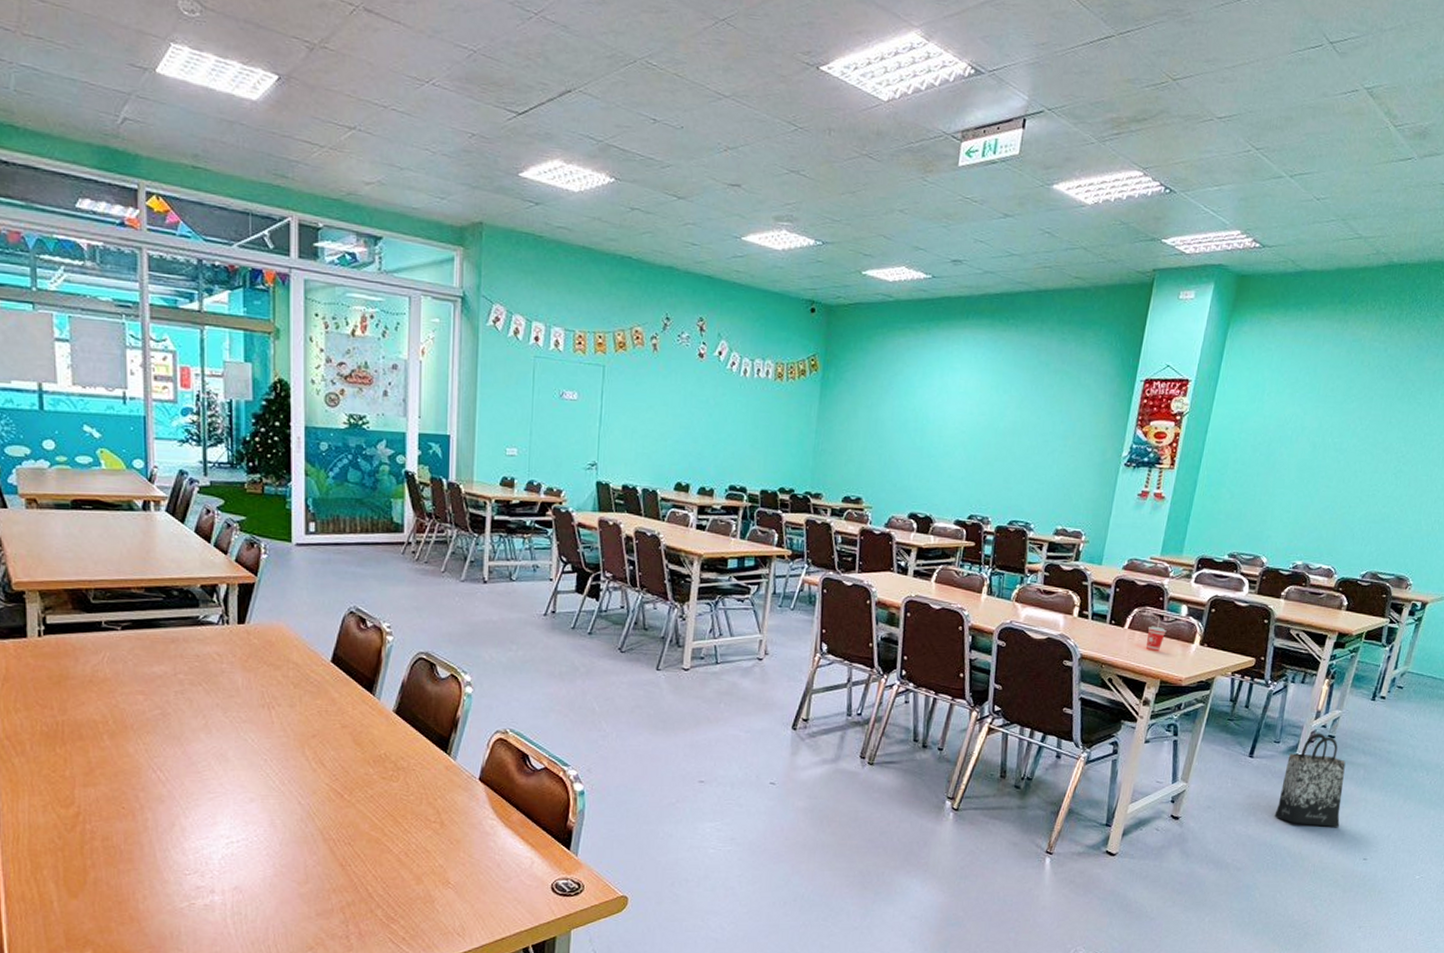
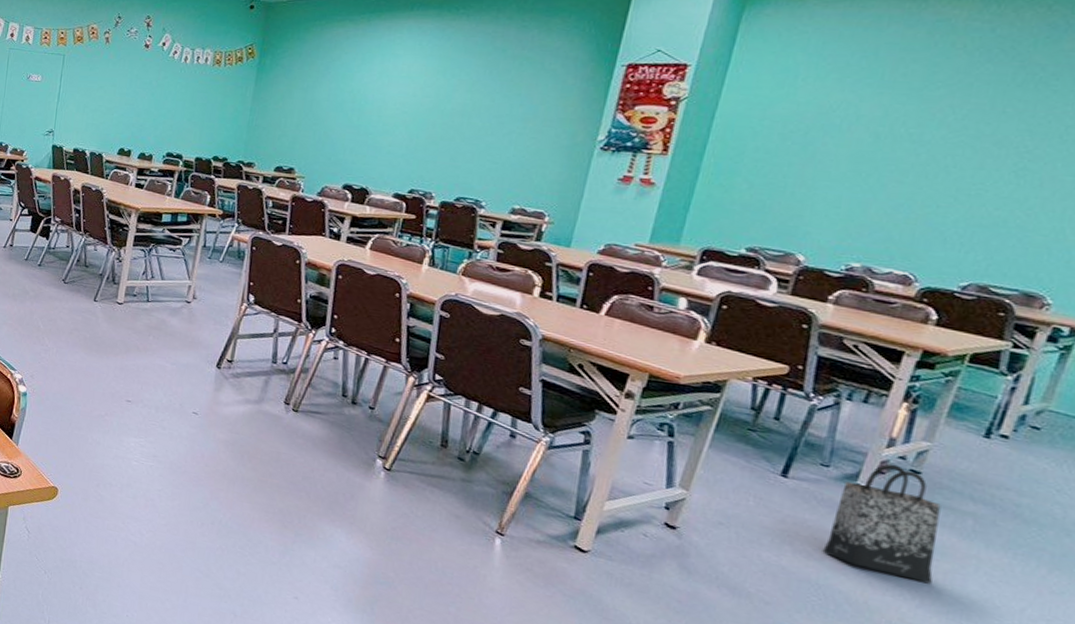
beverage cup: present [1146,612,1167,652] -> none [630,301,658,344]

